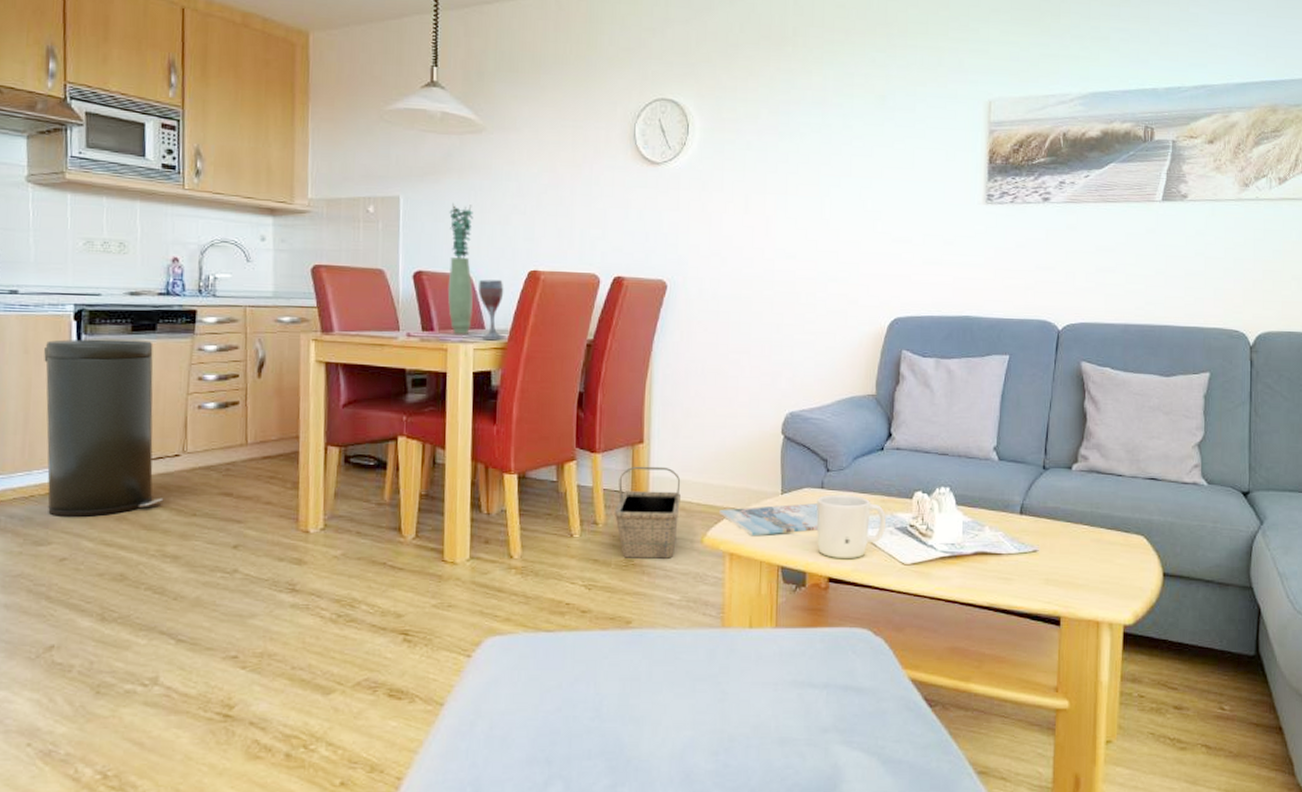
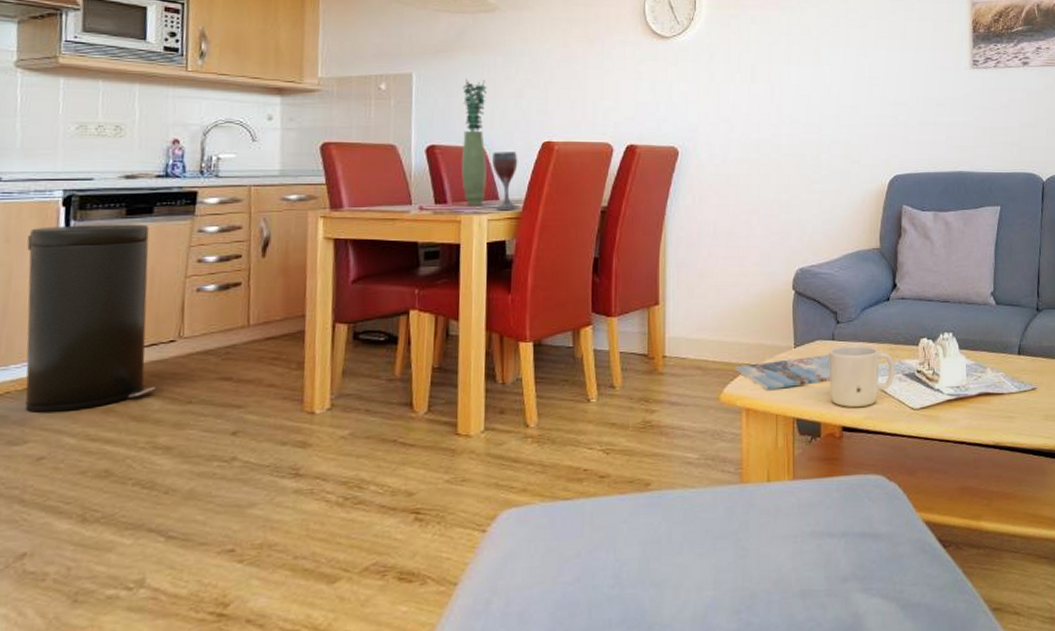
basket: present [614,466,681,559] -> none [630,327,696,420]

